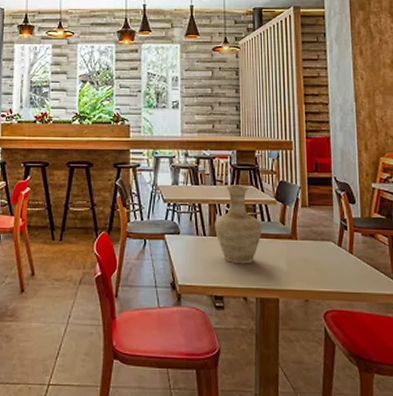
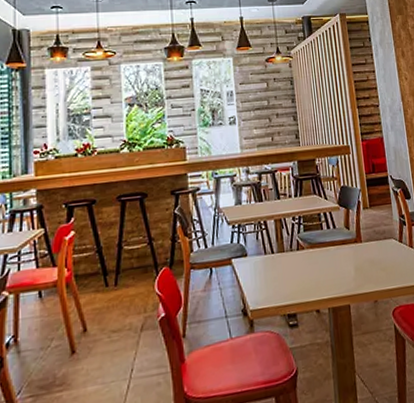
vase: present [215,185,263,264] -> none [282,195,329,277]

